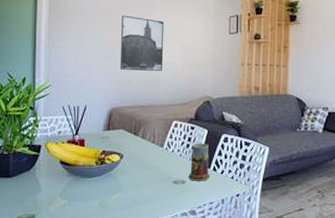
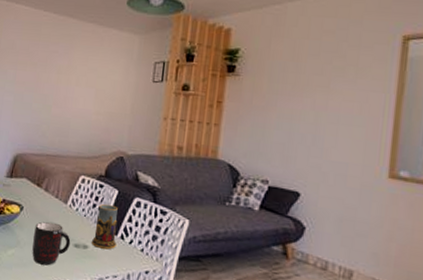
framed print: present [121,15,164,72] -> none [30,54,81,119]
mug: none [134,165,170,203] -> present [32,222,71,266]

